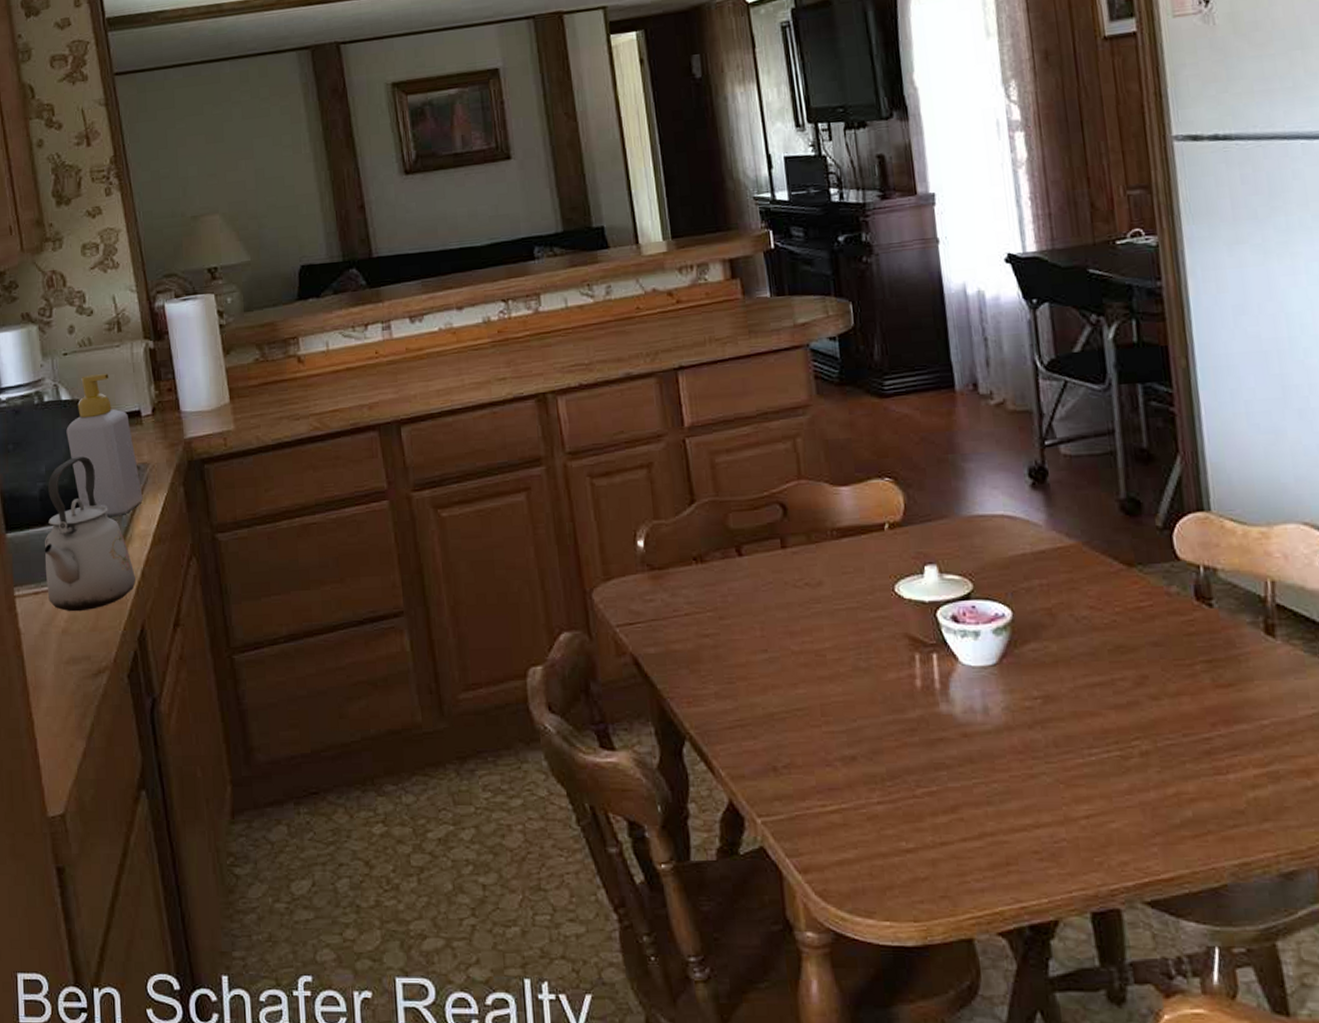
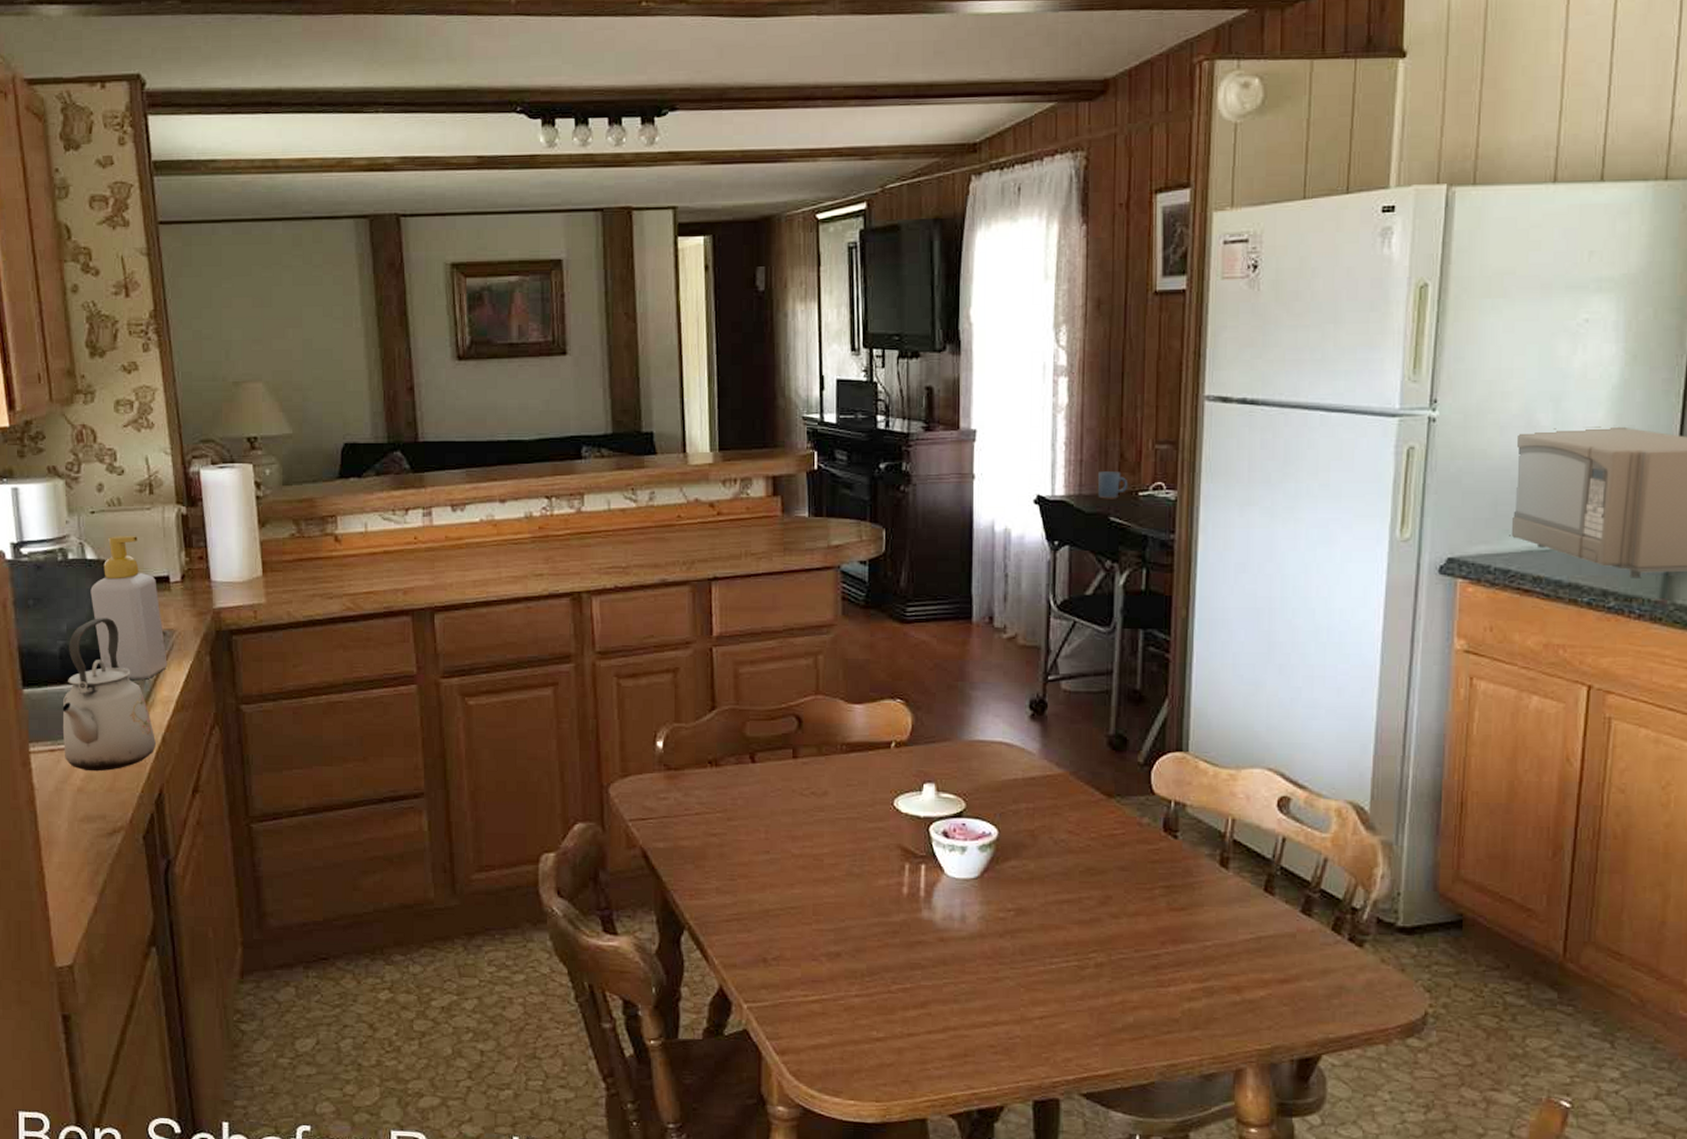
mug: none [1070,221,1104,252] -> present [1098,471,1129,499]

